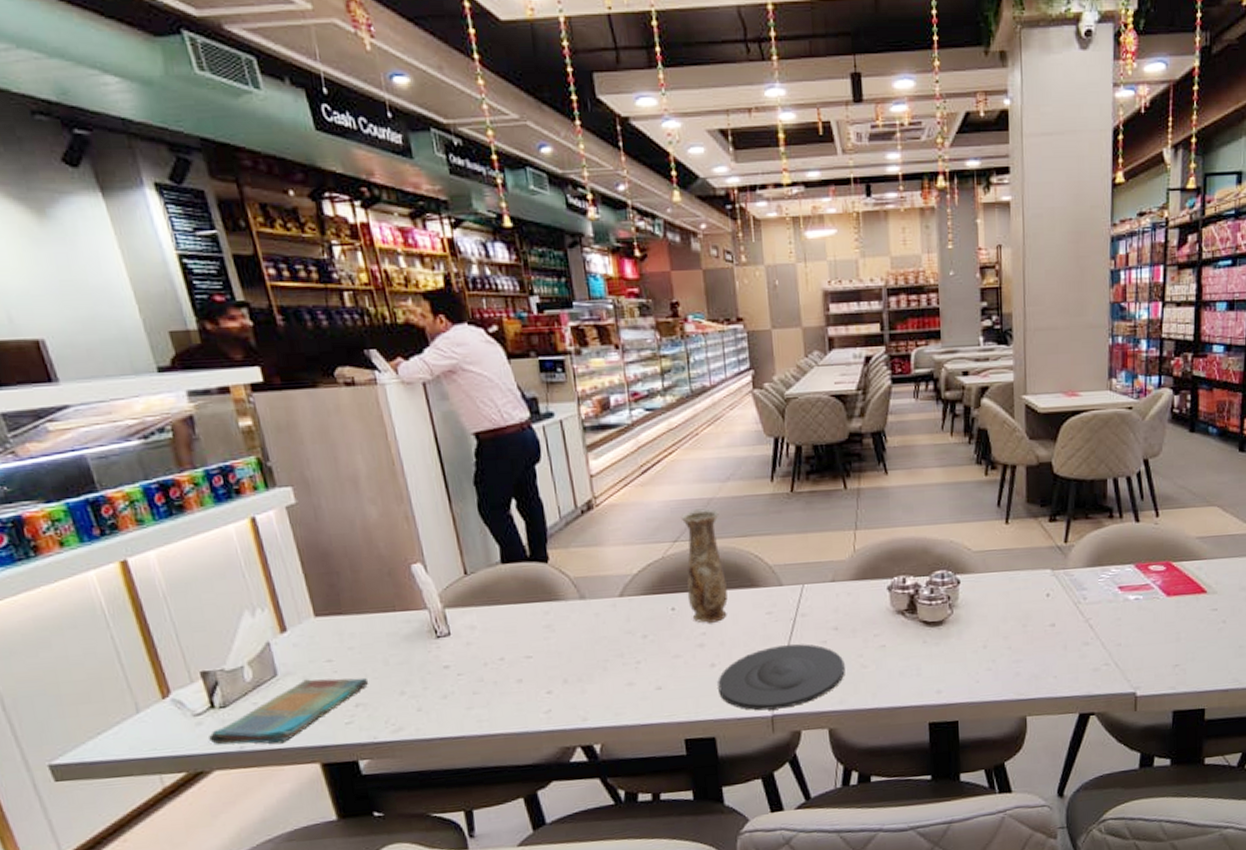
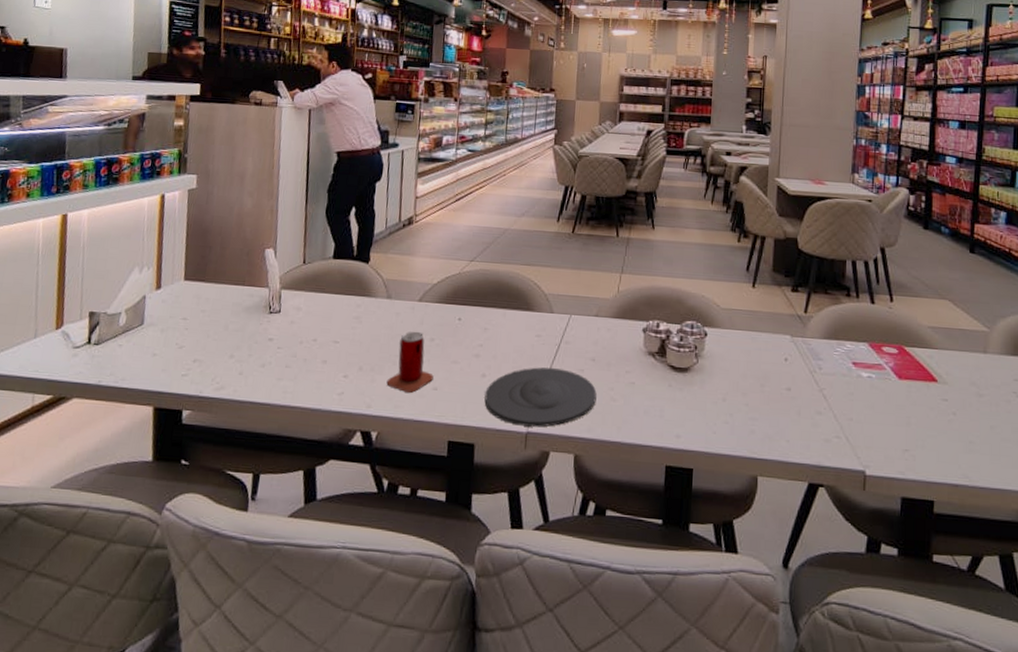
dish towel: present [209,677,369,745] -> none [78,331,209,384]
beer can: none [600,630,655,698] -> present [386,331,434,393]
vase: present [680,508,728,623] -> none [473,236,511,337]

